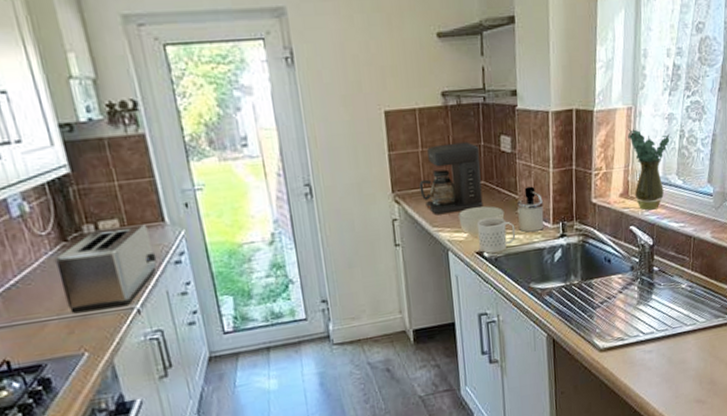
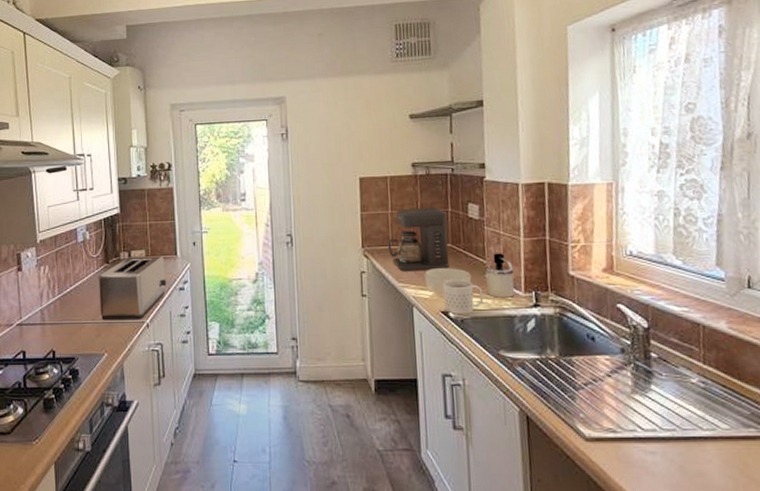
vase: present [628,128,670,211] -> none [609,203,662,289]

